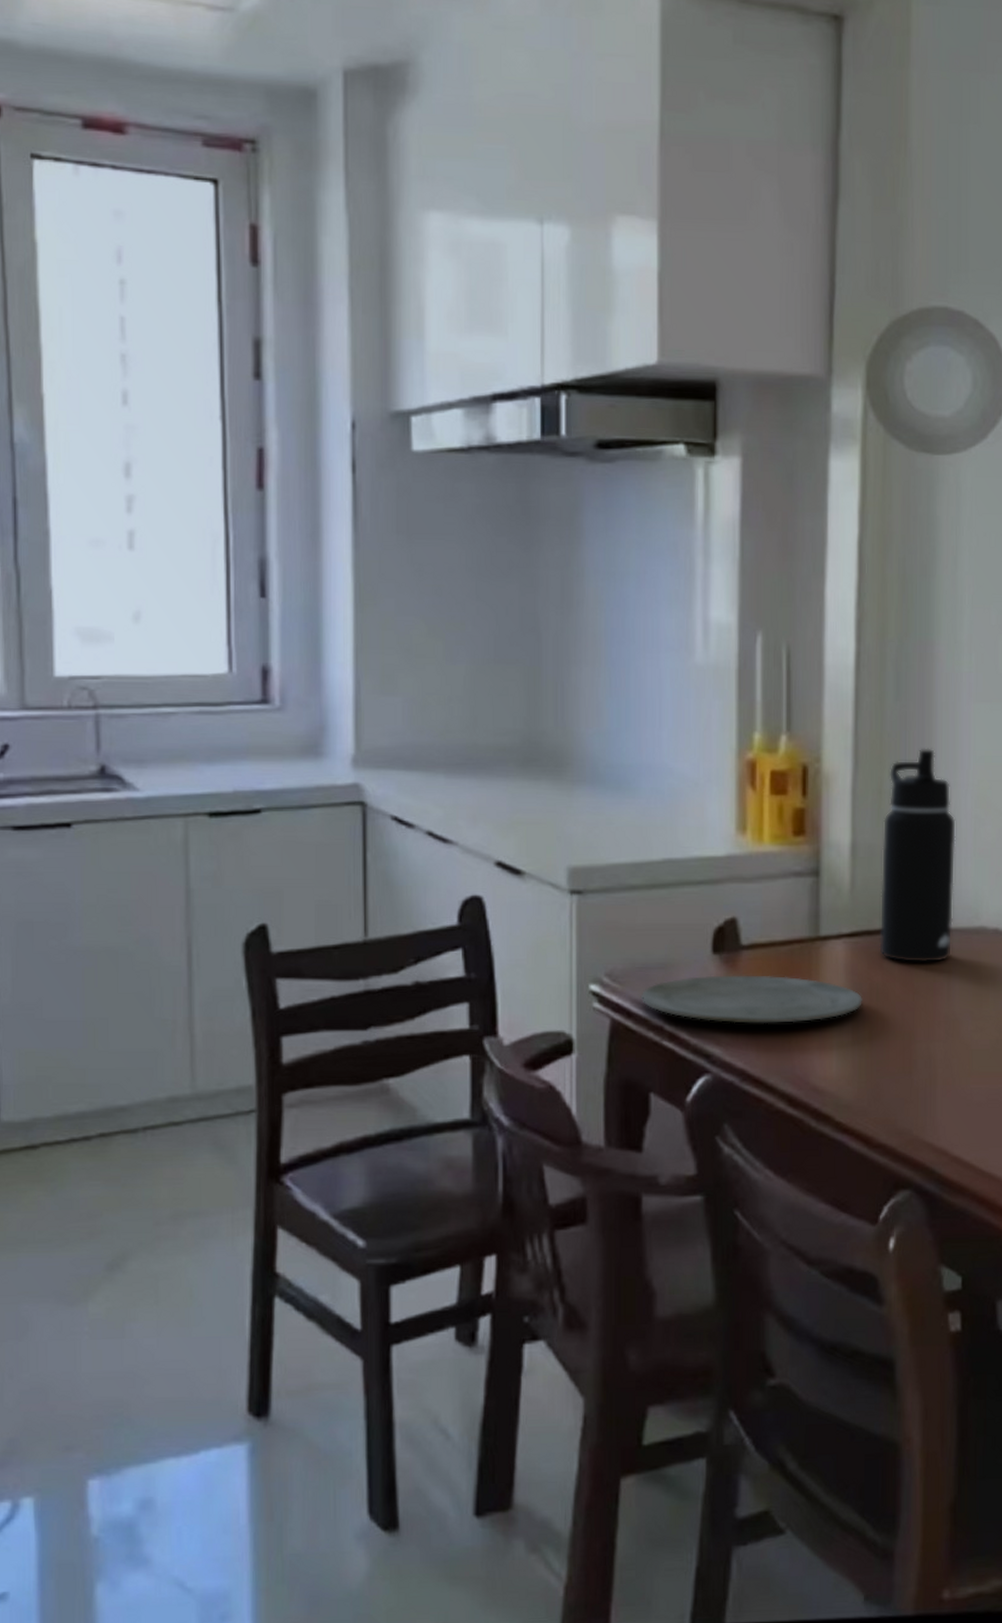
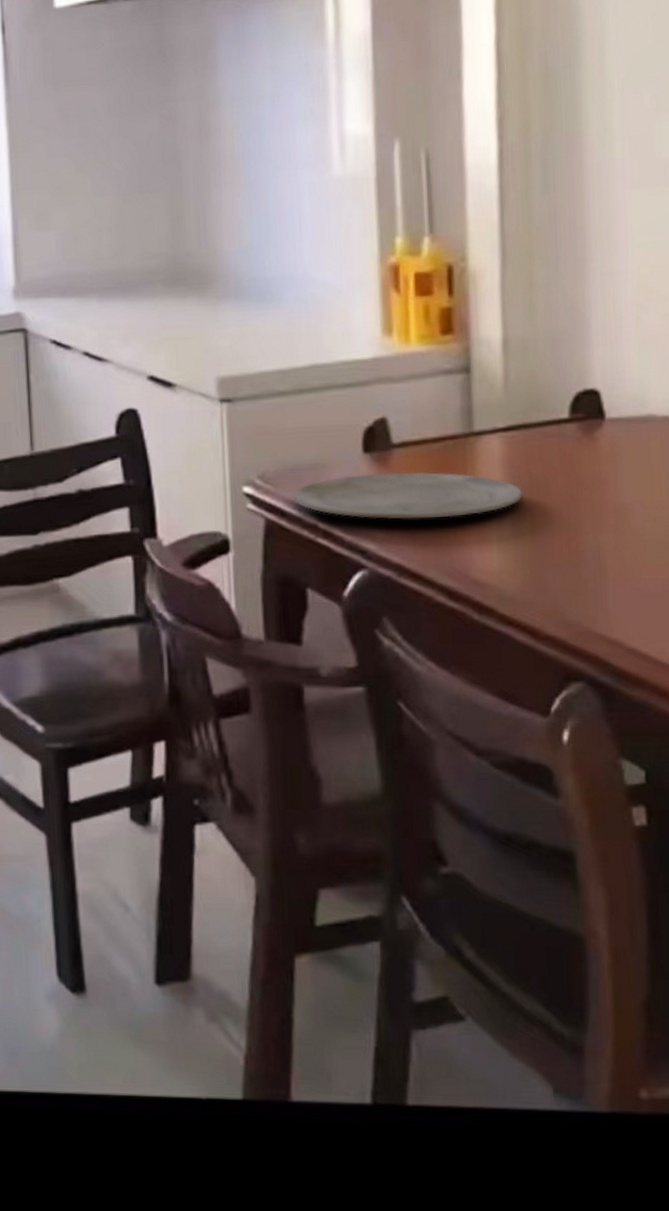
water bottle: present [879,748,956,963] -> none [535,238,618,455]

